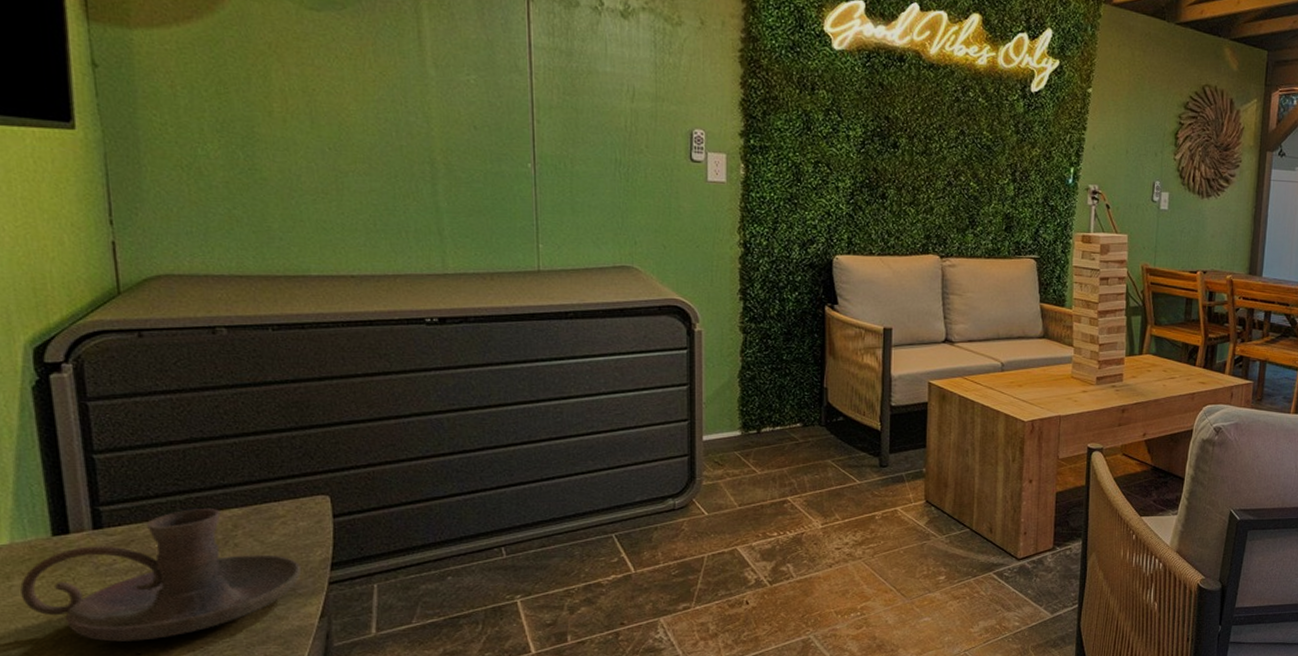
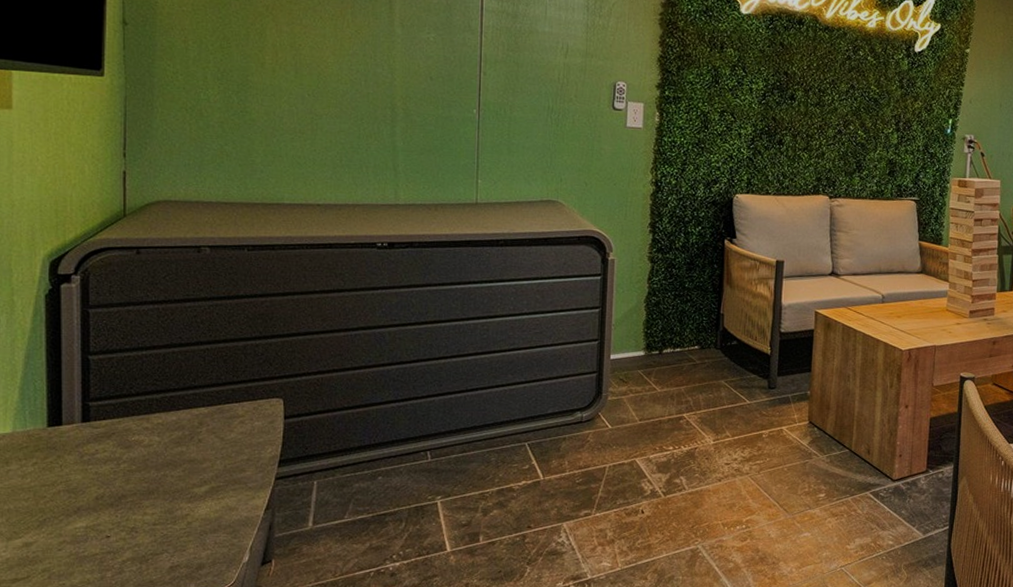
candle holder: present [20,509,301,642] -> none [16,407,252,525]

